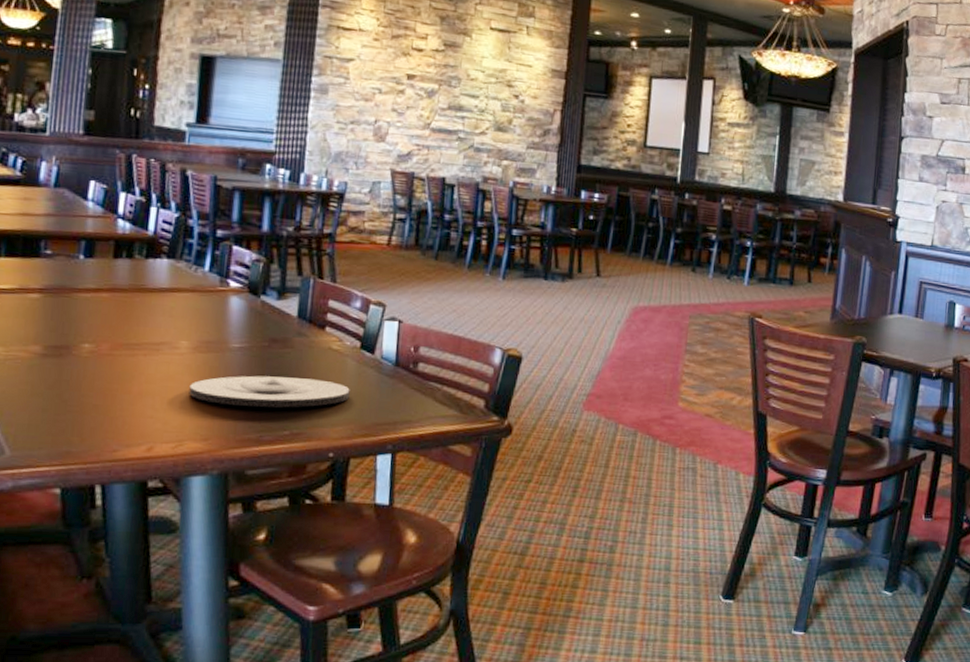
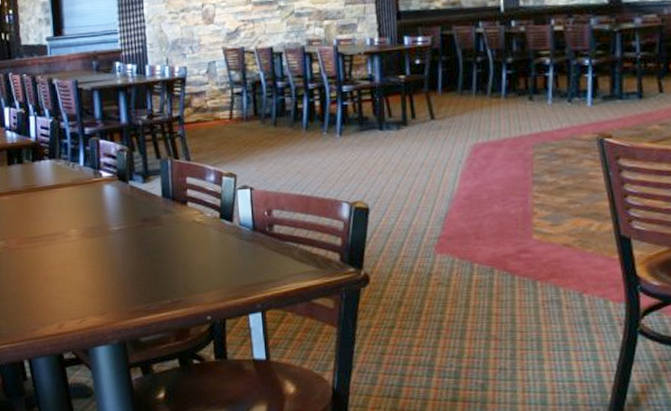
plate: present [189,375,350,408] -> none [83,250,217,282]

